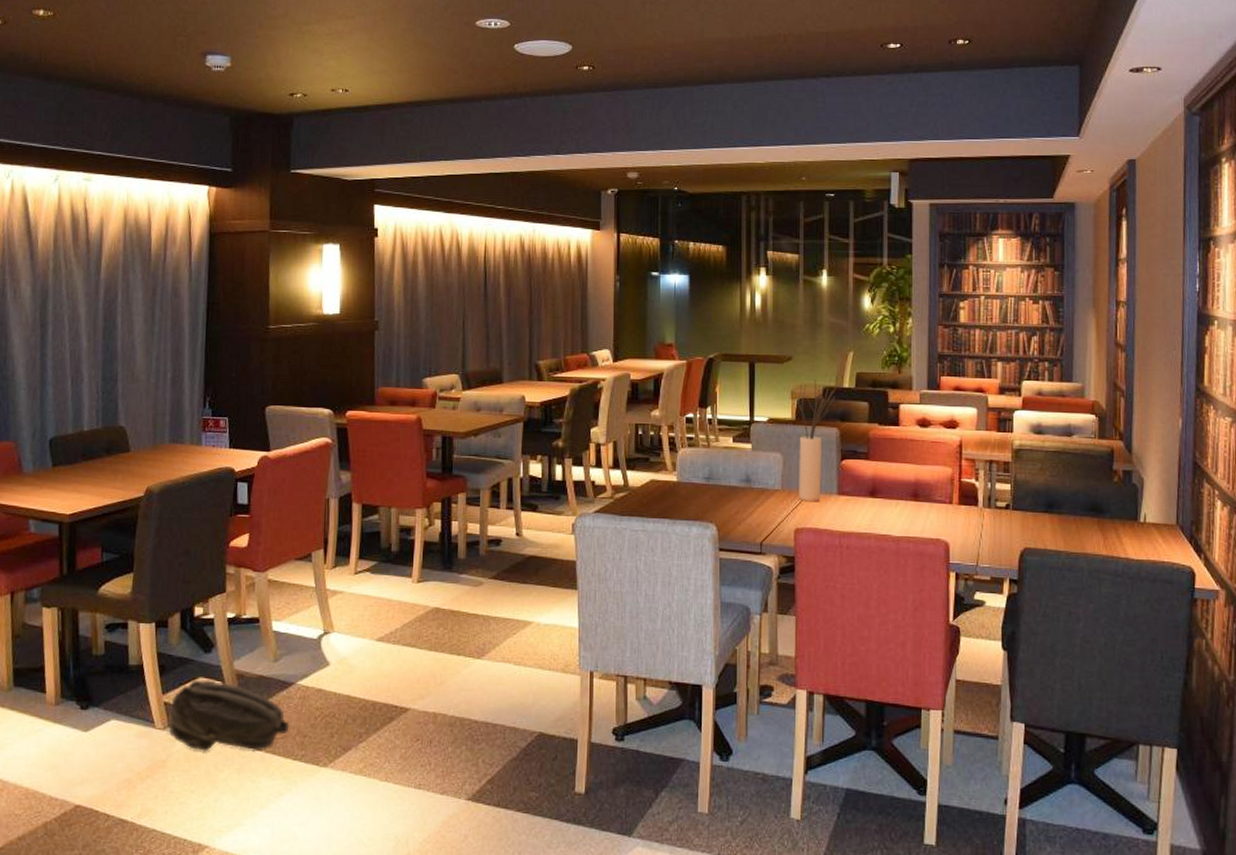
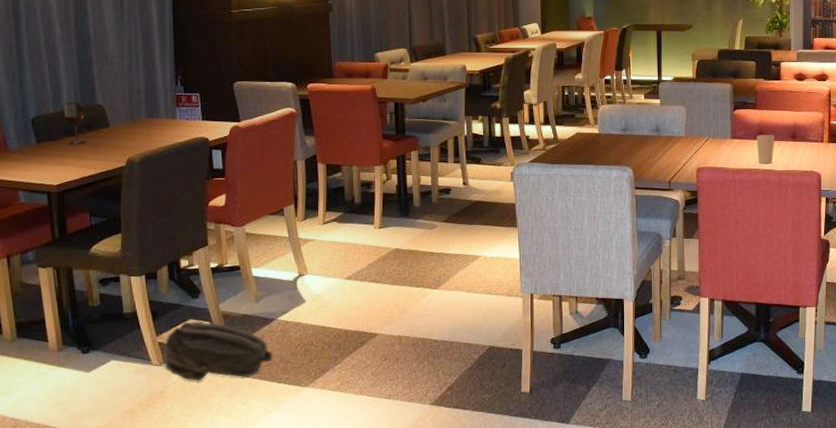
wine glass: none [83,422,105,471] -> present [64,102,87,146]
vase: present [795,379,837,502] -> none [695,43,730,146]
cup: none [869,492,892,528] -> present [756,135,776,164]

